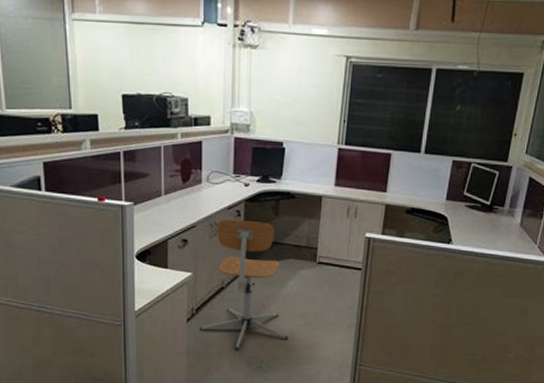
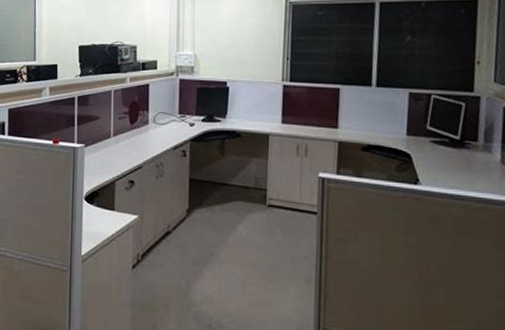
office chair: present [200,219,288,351] -> none [145,160,239,304]

